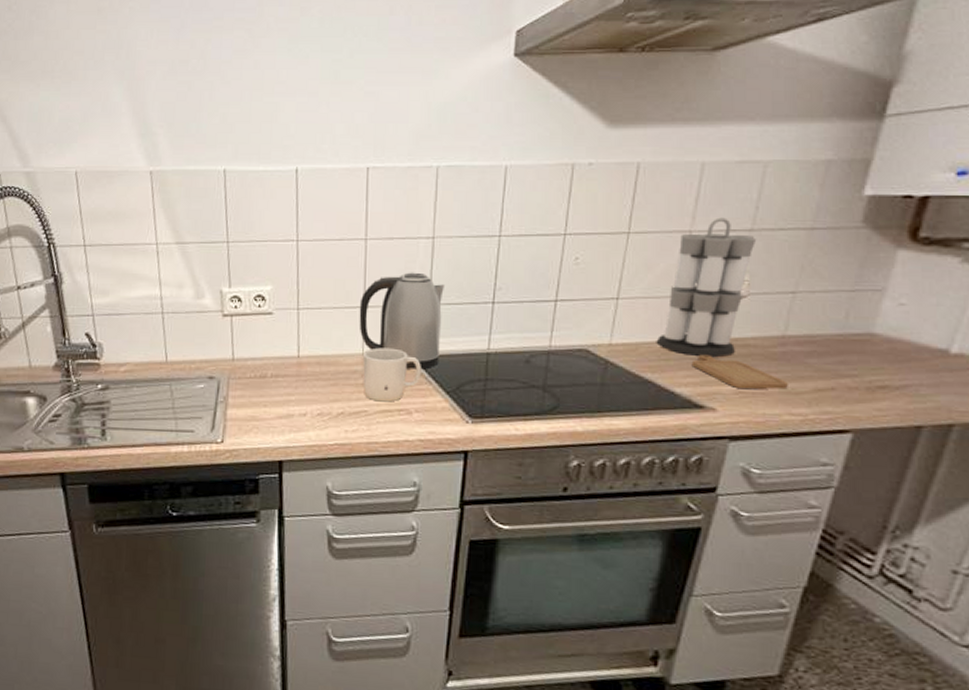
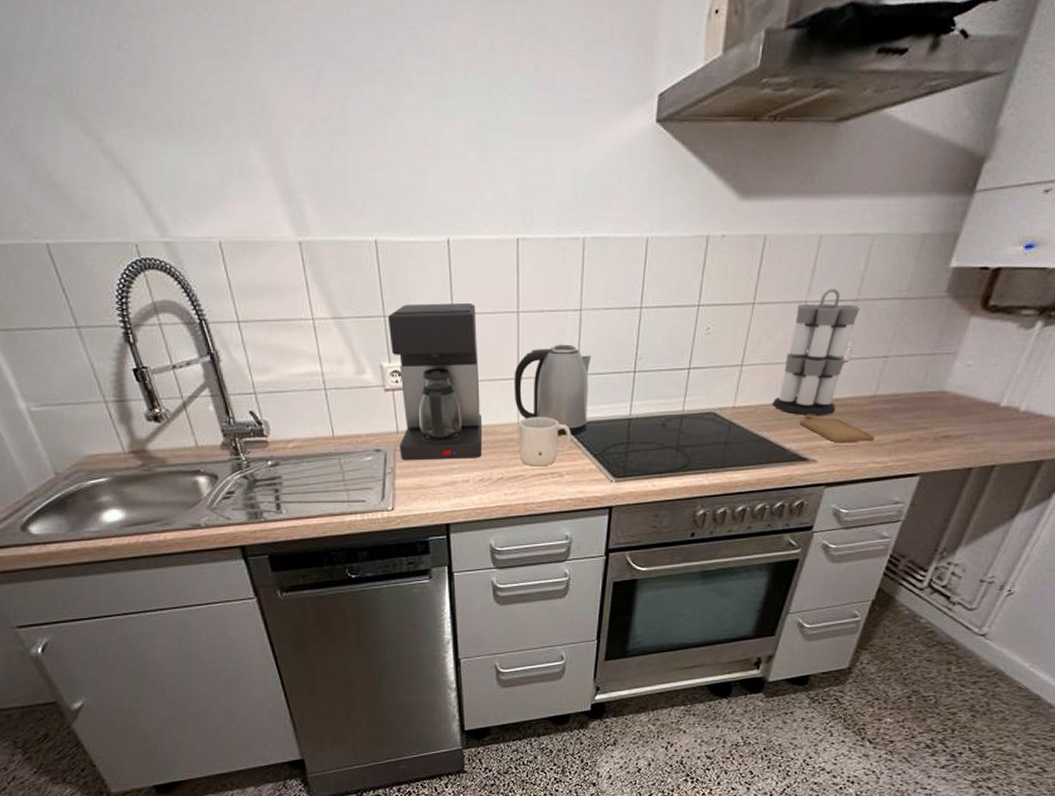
coffee maker: none [230,229,324,391] -> present [387,302,483,461]

